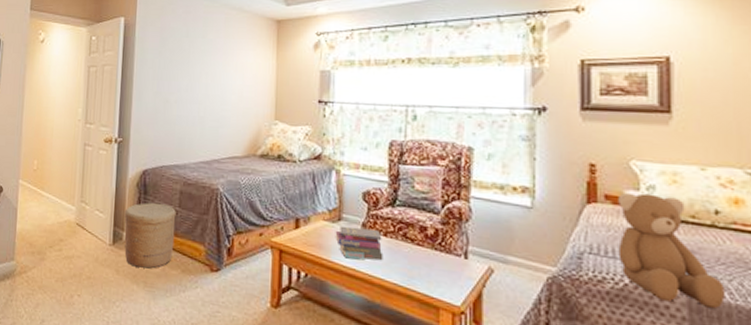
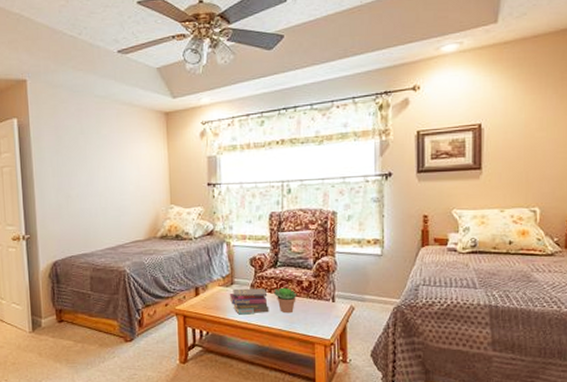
woven basket: present [124,202,176,269] -> none [40,289,90,348]
succulent plant: none [390,231,420,266] -> present [274,287,298,314]
teddy bear: present [618,193,725,309] -> none [443,234,514,314]

